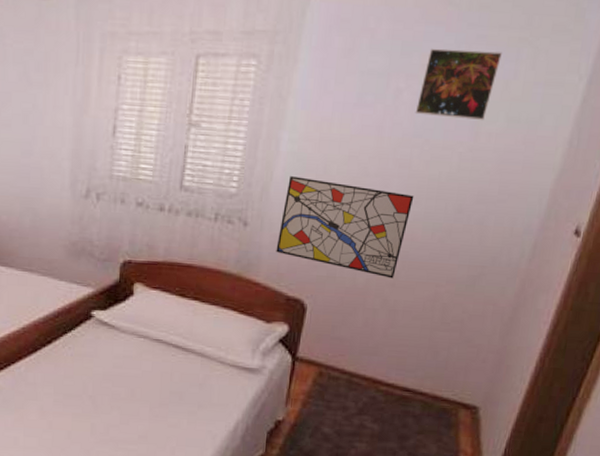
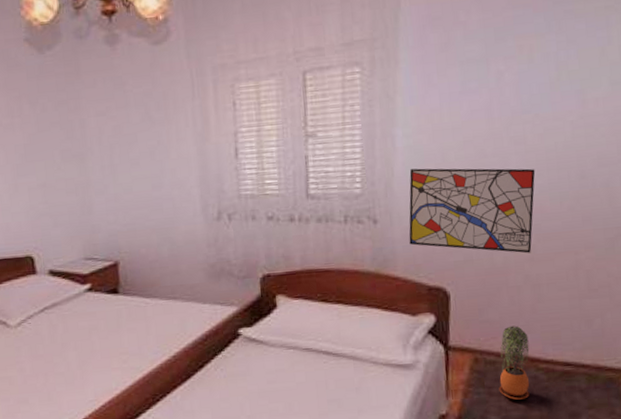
potted plant: none [337,346,375,417] -> present [499,325,530,400]
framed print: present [415,48,502,120] -> none [519,22,592,92]

